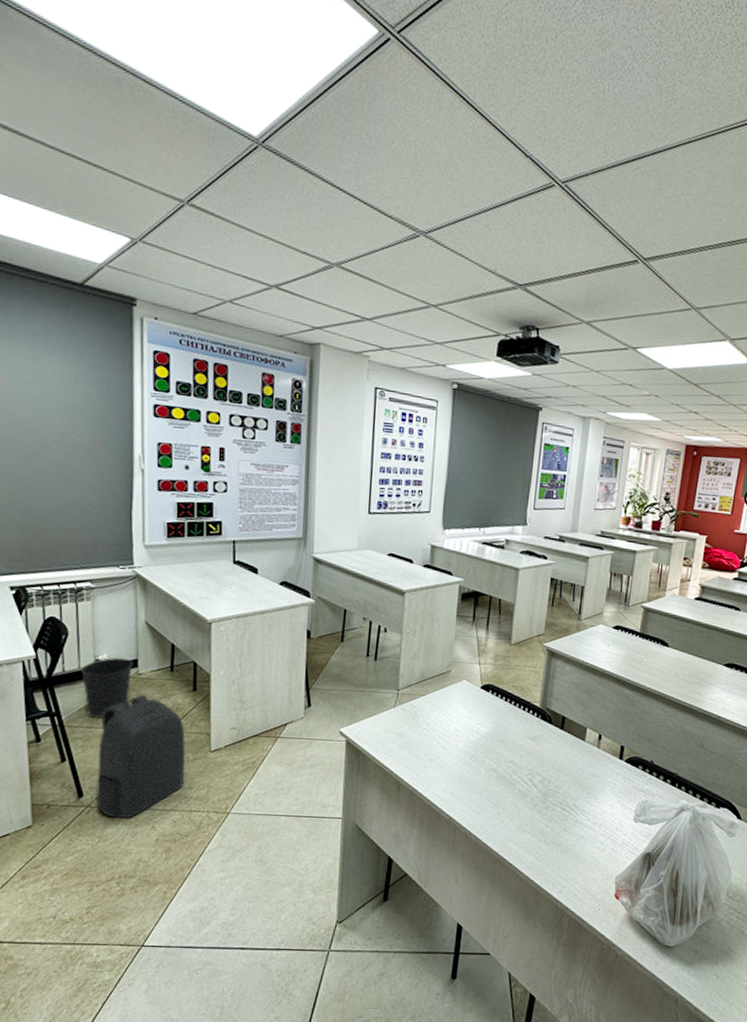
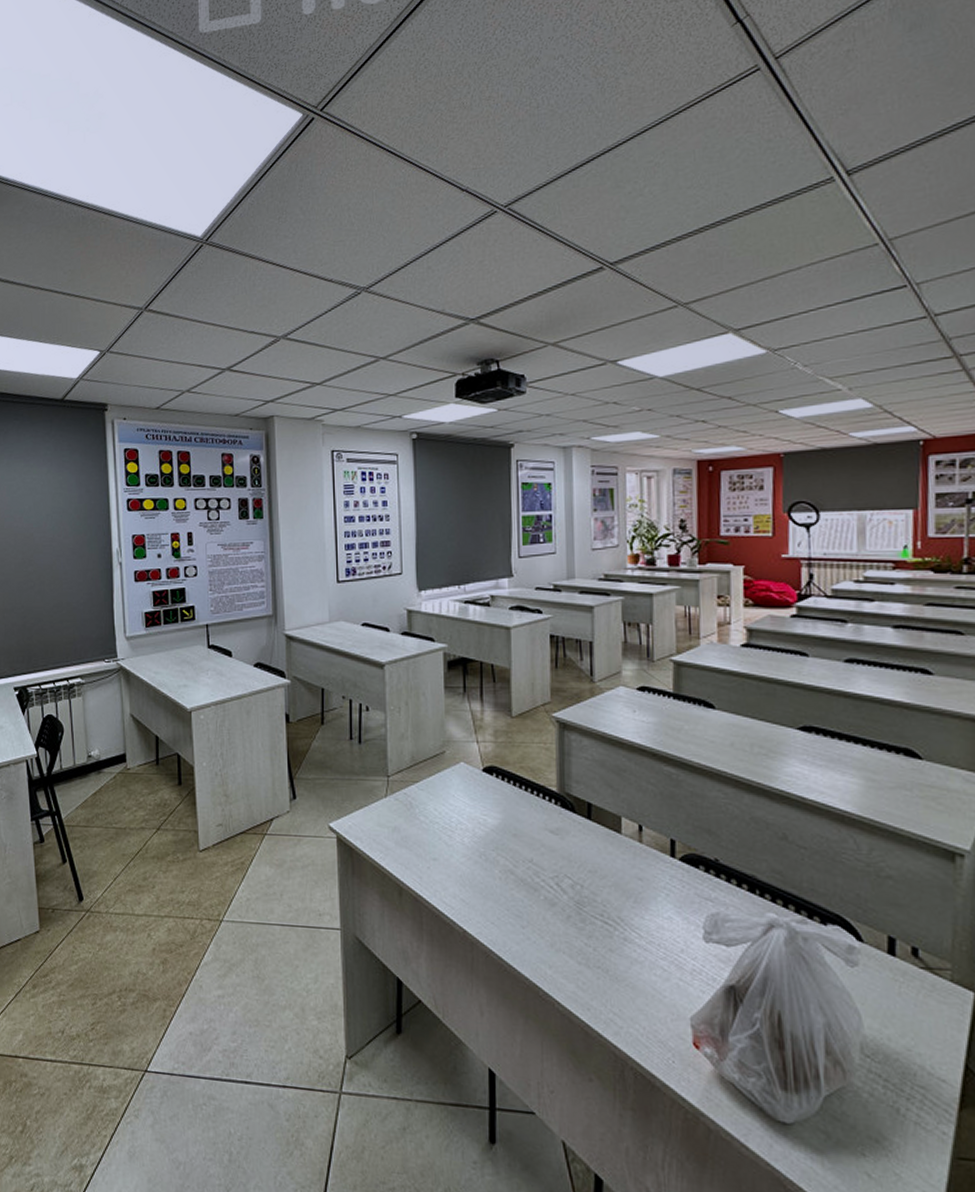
wastebasket: present [81,658,134,718] -> none [76,753,122,817]
backpack: present [96,694,186,819] -> none [95,790,175,925]

